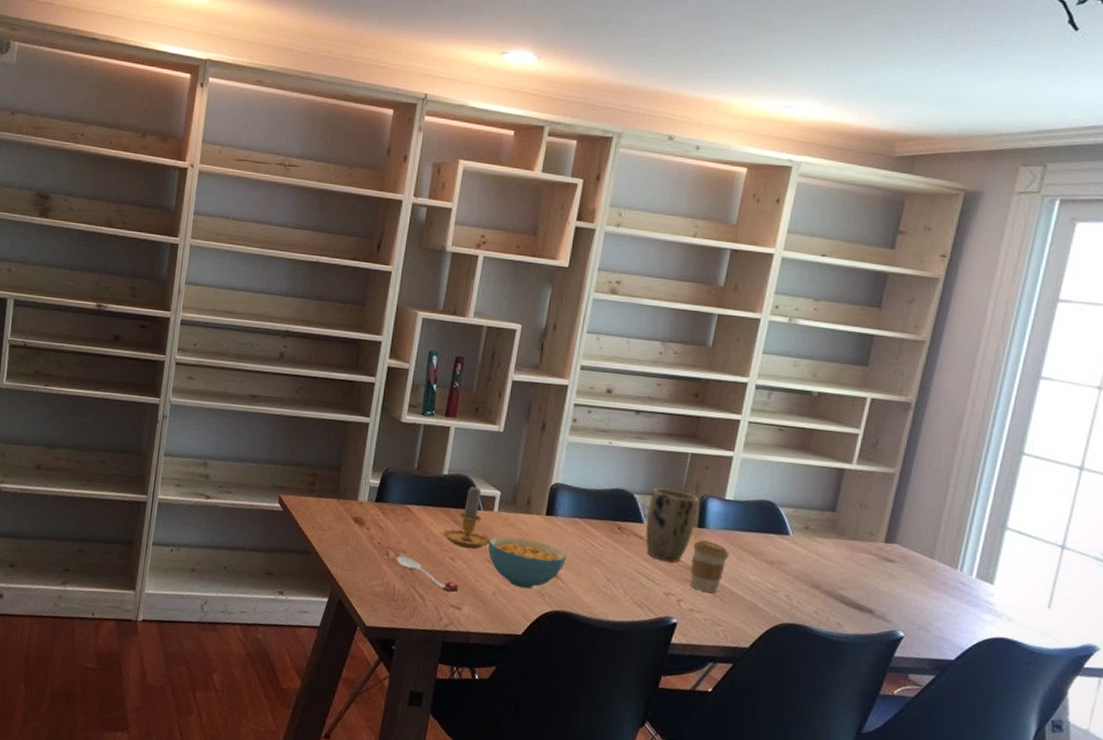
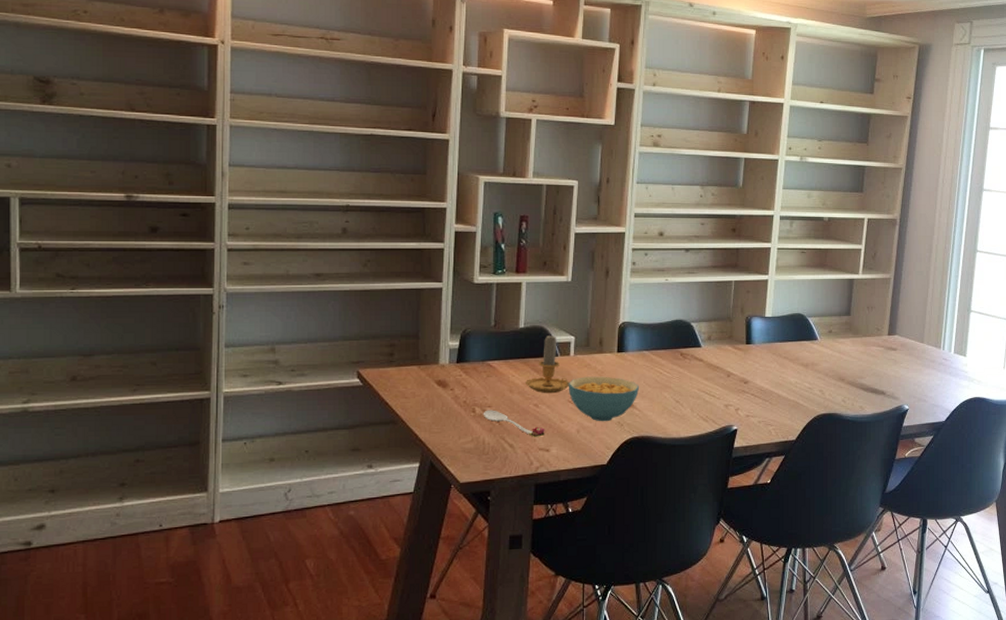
plant pot: present [645,487,698,562] -> none [704,314,744,377]
coffee cup: present [689,539,729,593] -> none [744,354,773,398]

